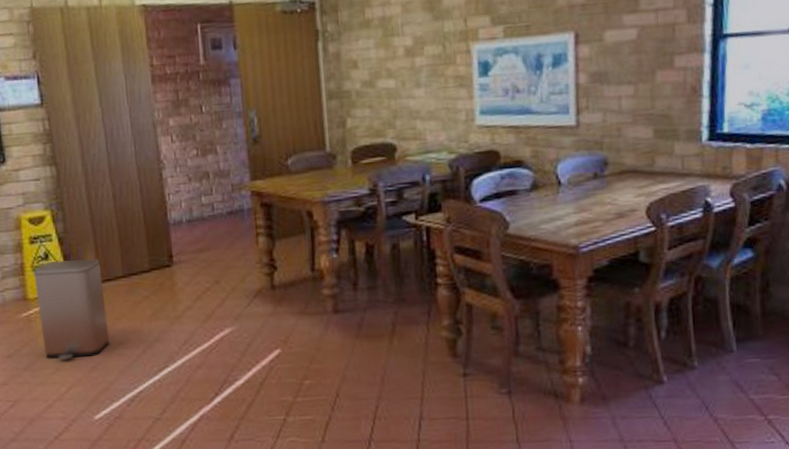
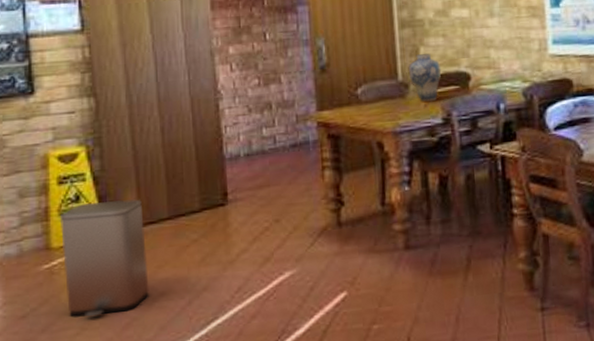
vase: none [335,124,368,174] -> present [408,53,442,103]

